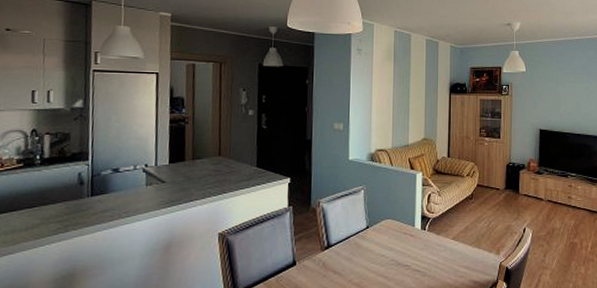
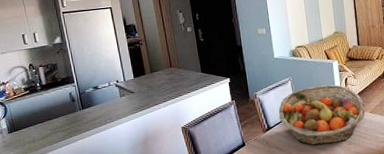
fruit basket: none [343,199,448,273] -> present [278,84,366,145]

